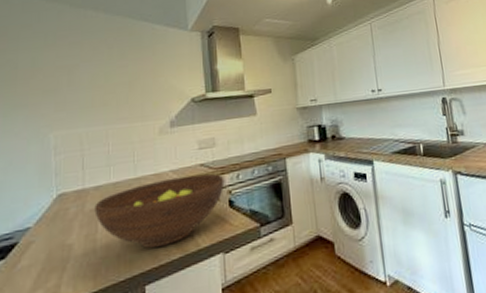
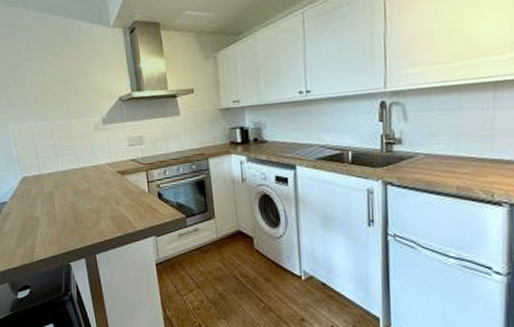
fruit bowl: present [94,173,225,249] -> none [50,168,154,227]

